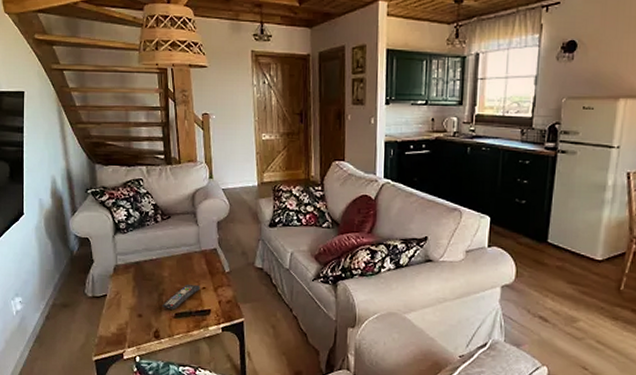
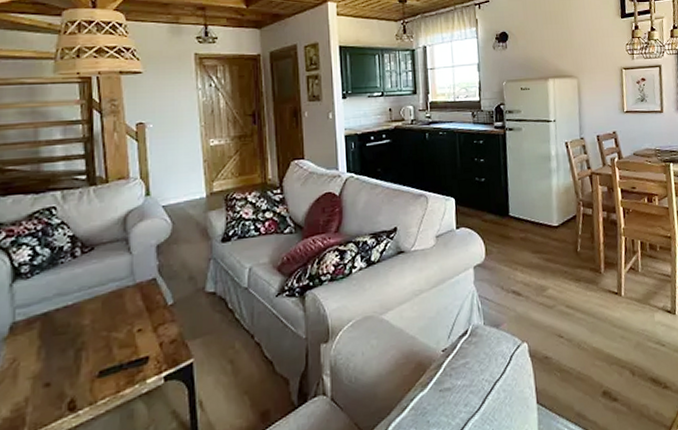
remote control: present [162,284,201,310] -> none [80,328,135,368]

